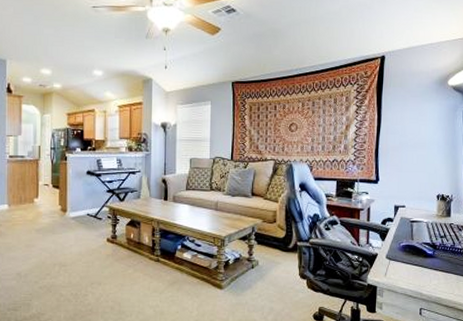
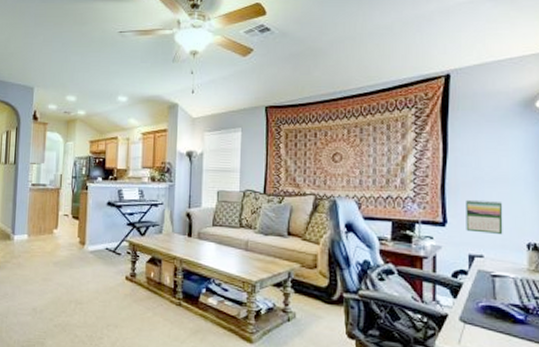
calendar: none [393,161,421,188] -> present [466,199,503,234]

